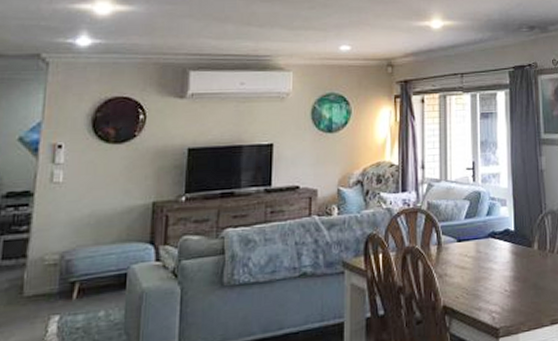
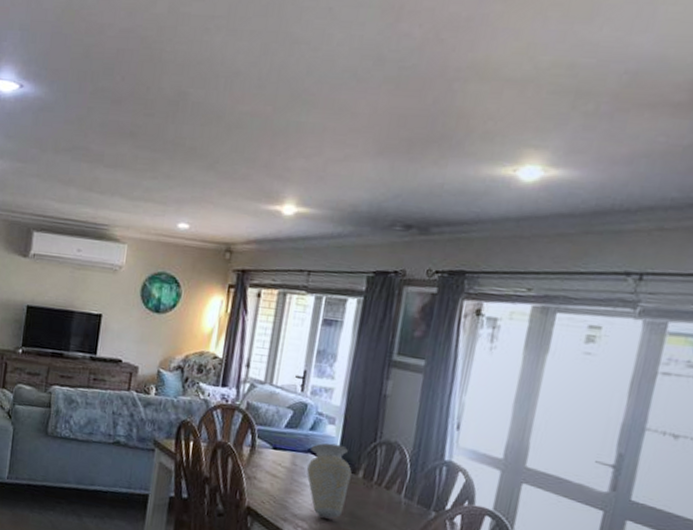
vase: none [490,223,529,296] -> present [306,442,352,518]

